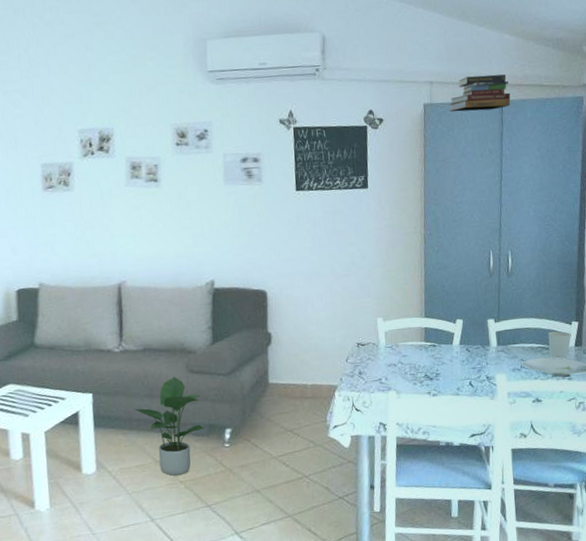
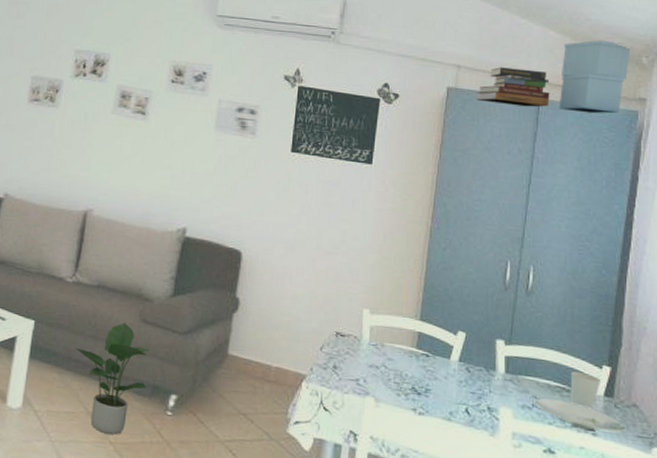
storage box: none [518,35,574,107] -> present [558,40,632,114]

